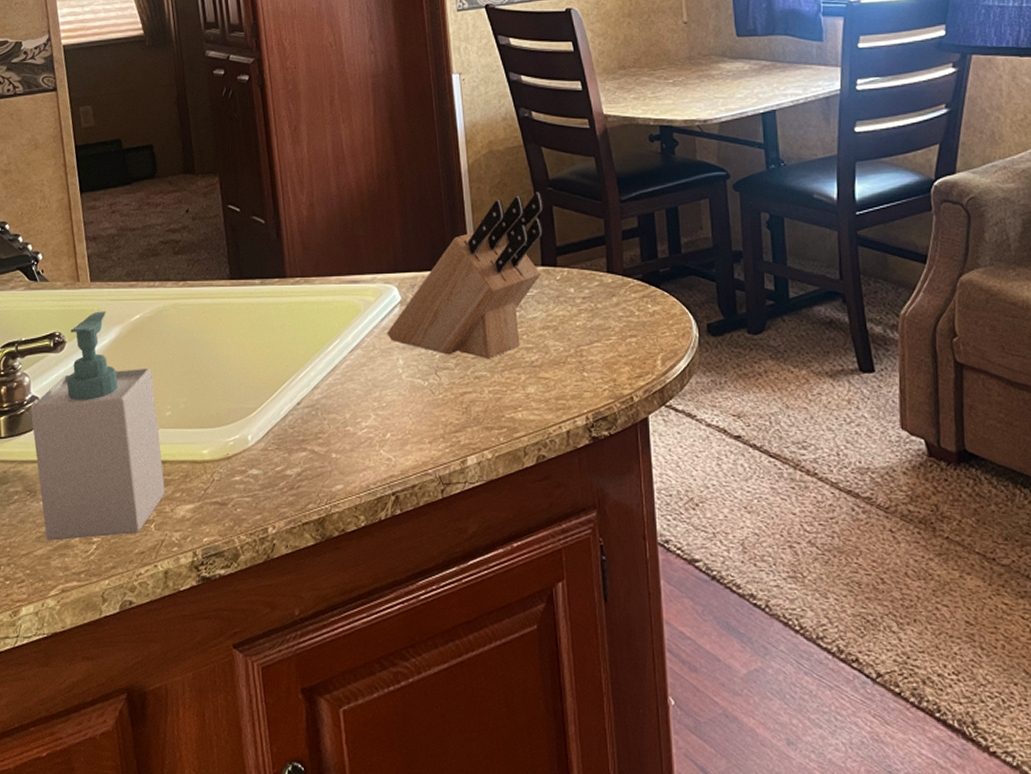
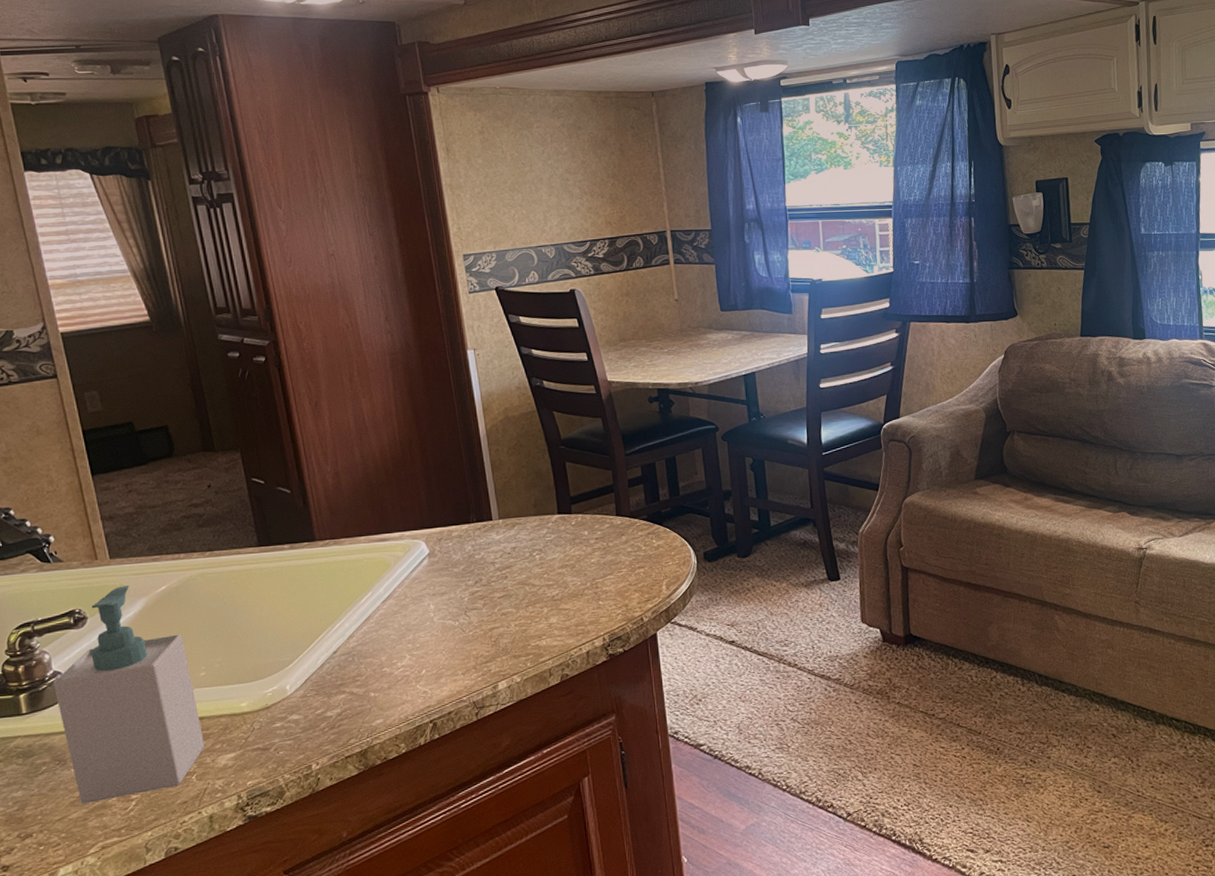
knife block: present [387,192,544,360] -> none [417,450,558,598]

